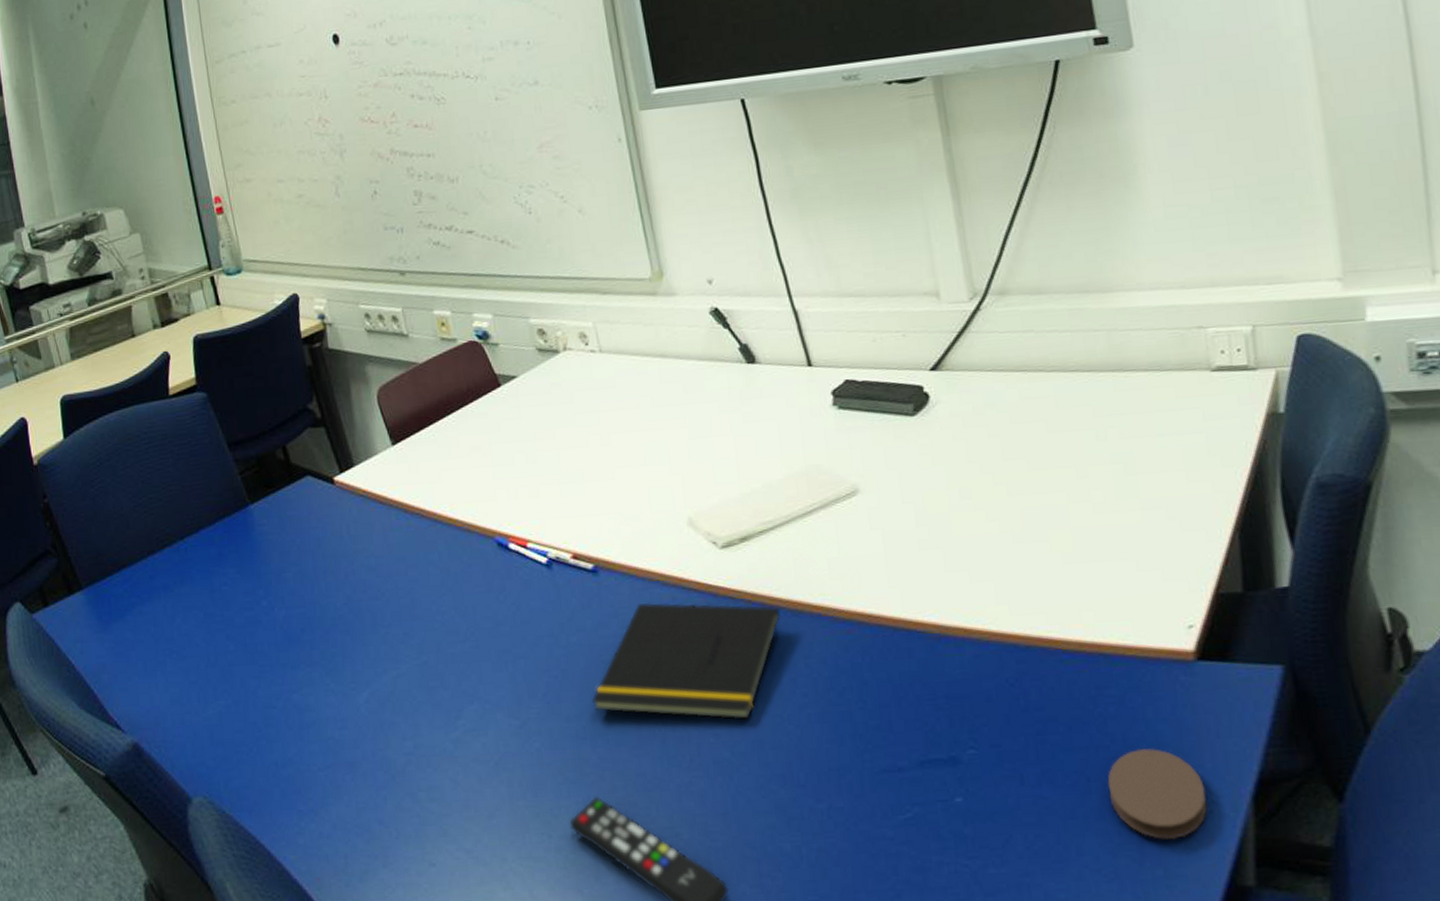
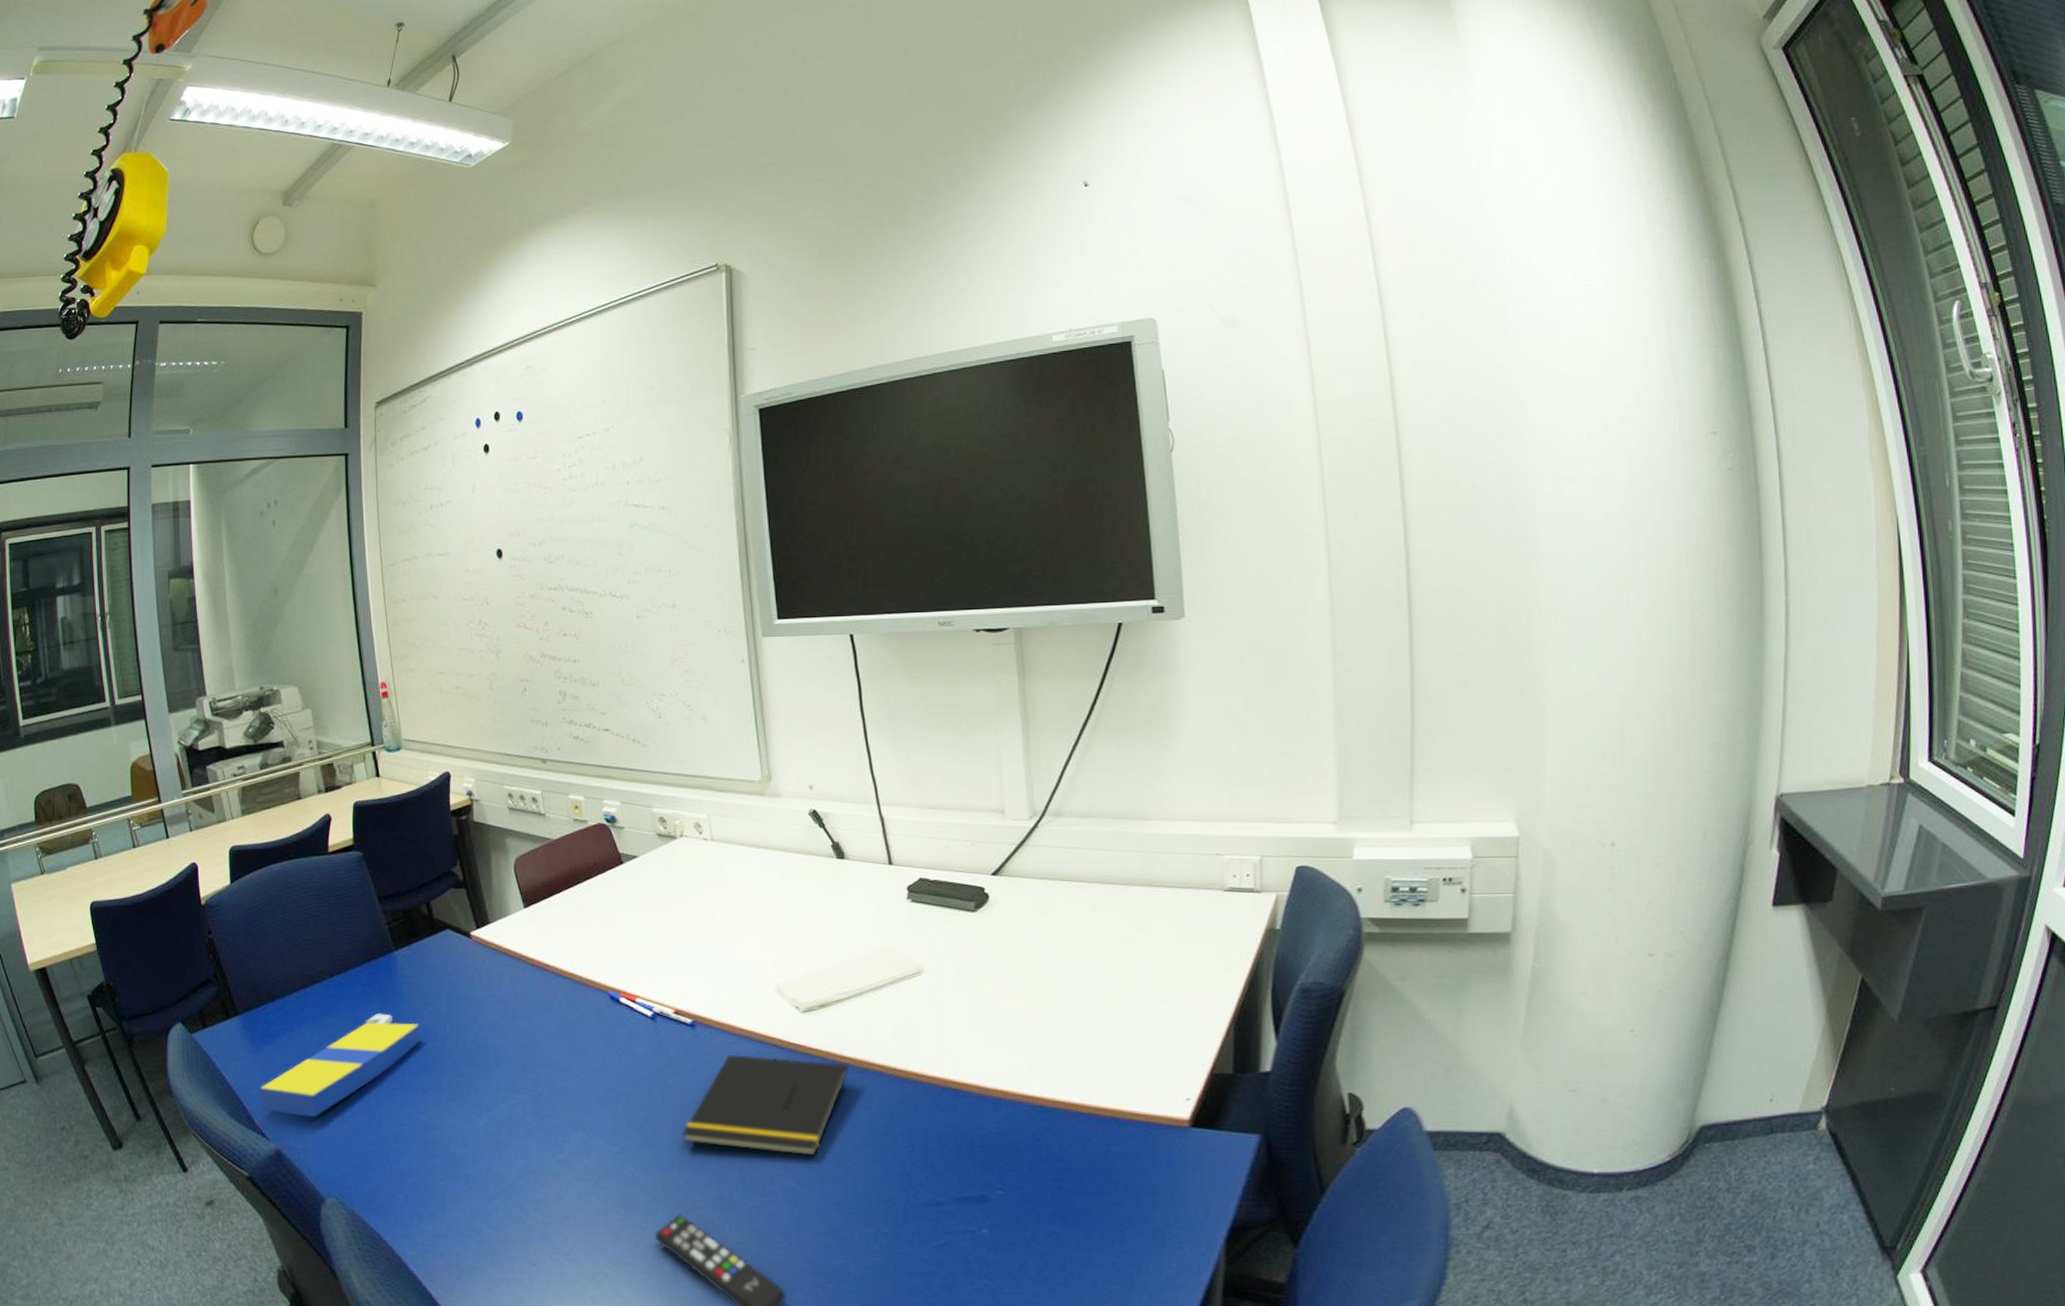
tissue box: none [111,578,286,704] -> present [260,1013,421,1118]
coaster: present [1107,748,1208,840] -> none [1108,1197,1188,1272]

